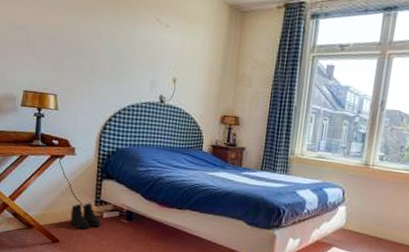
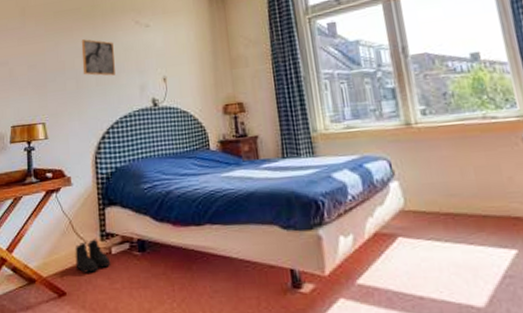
wall art: none [99,24,132,66] -> present [81,39,115,76]

